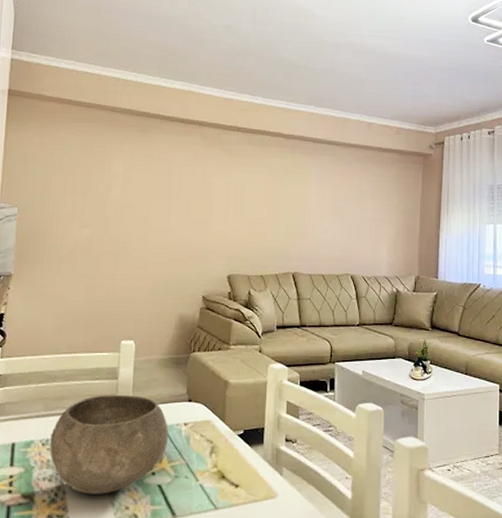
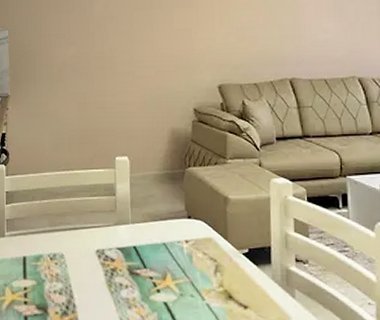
bowl: present [50,395,169,494] -> none [57,211,171,309]

